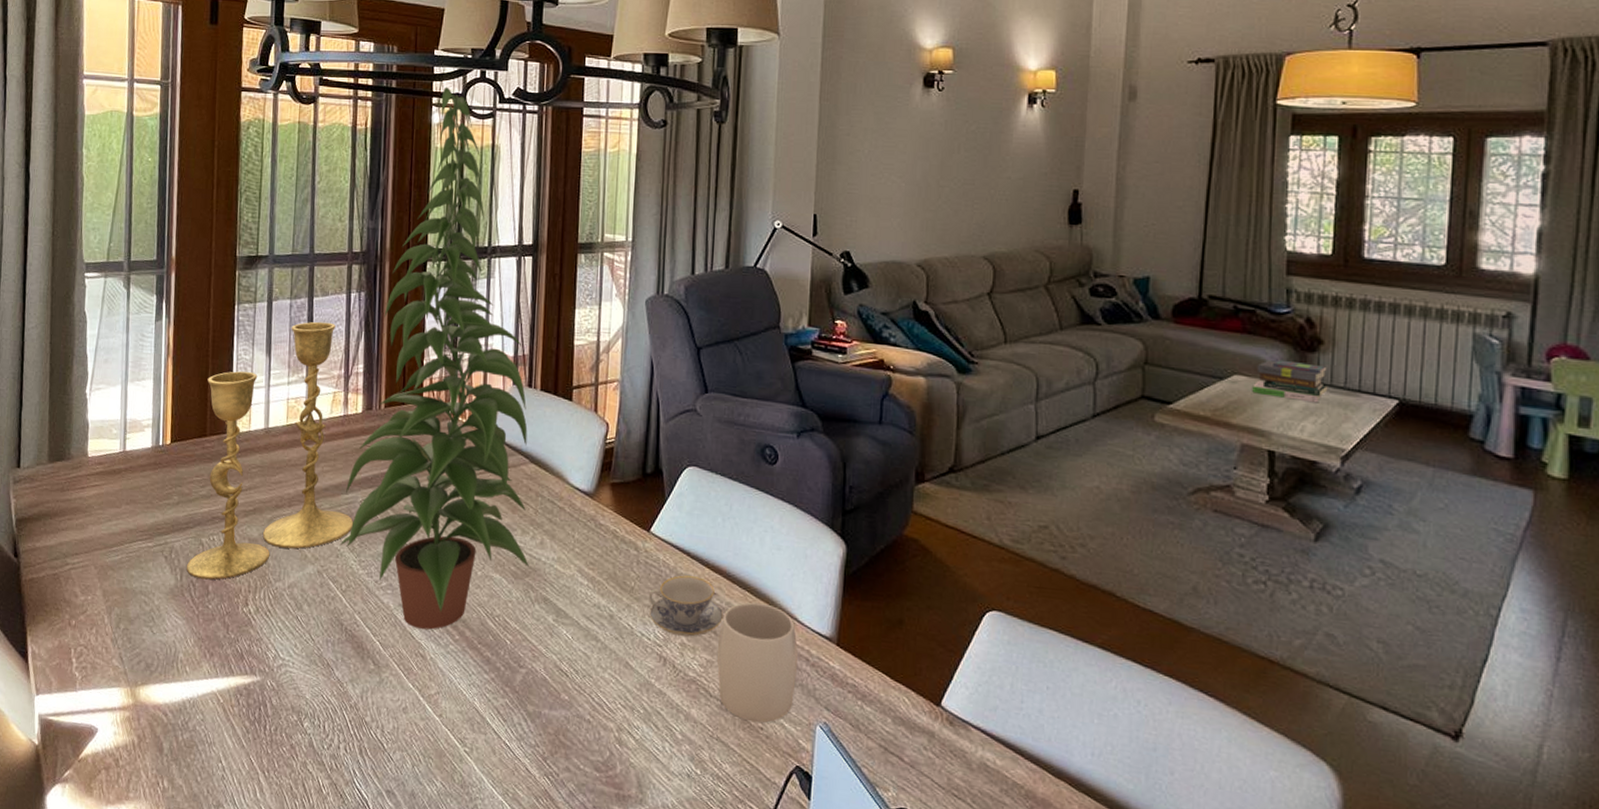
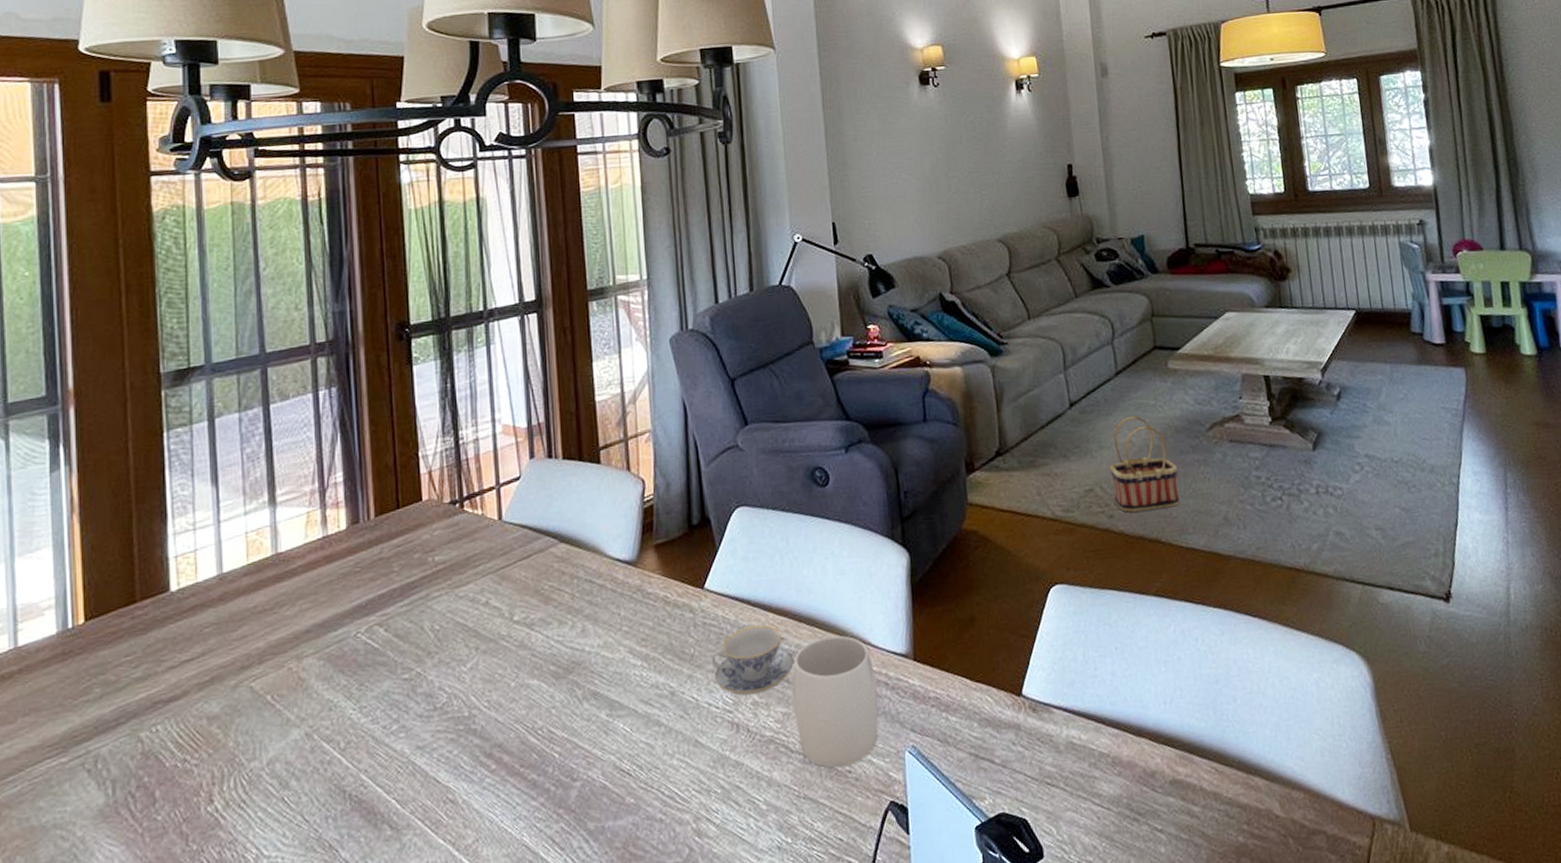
candlestick: present [187,321,354,580] -> none [121,430,348,787]
plant: present [339,87,529,630] -> none [332,141,571,770]
basket: none [1070,461,1148,564] -> present [1110,416,1181,513]
books: present [1252,359,1328,403] -> none [1242,291,1301,327]

